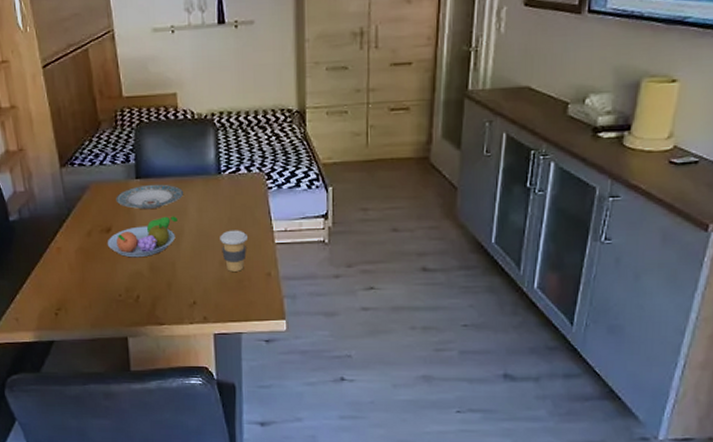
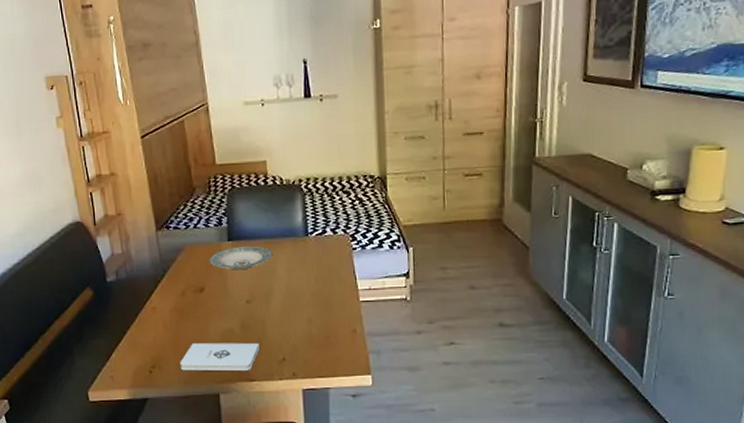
notepad: none [86,285,170,315] -> present [180,342,261,372]
fruit bowl: present [107,216,177,258] -> none [200,276,267,316]
coffee cup: present [220,230,247,272] -> none [308,288,334,329]

